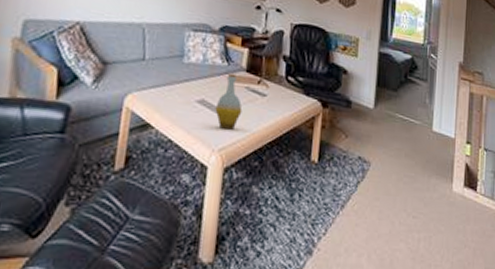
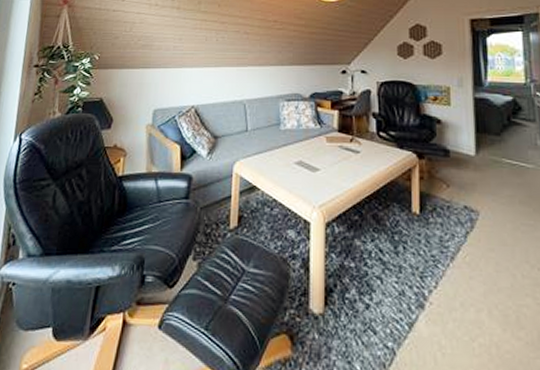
bottle: present [215,73,243,130] -> none [312,135,338,187]

